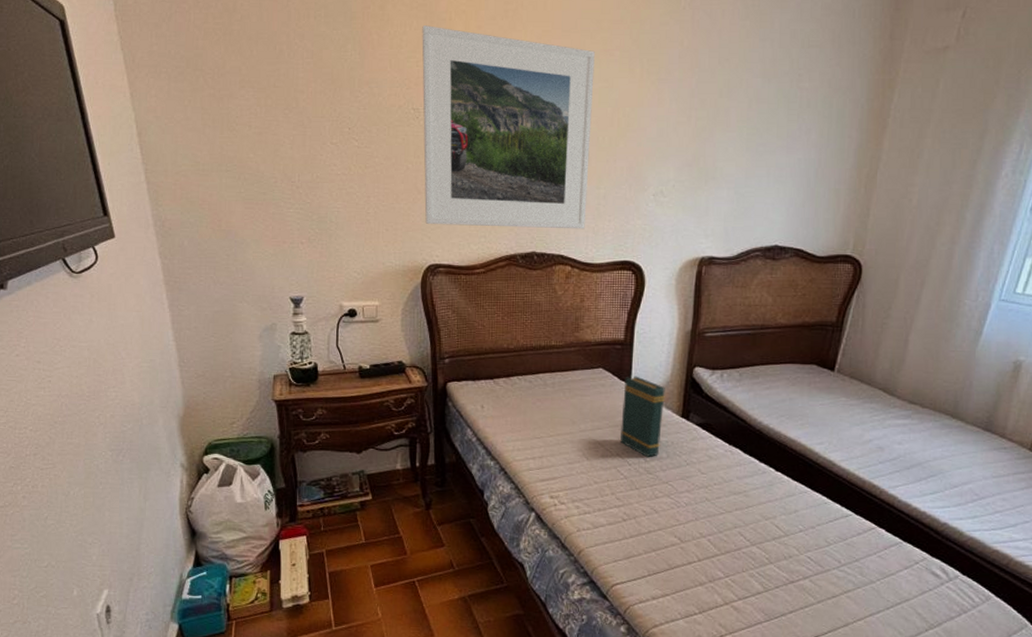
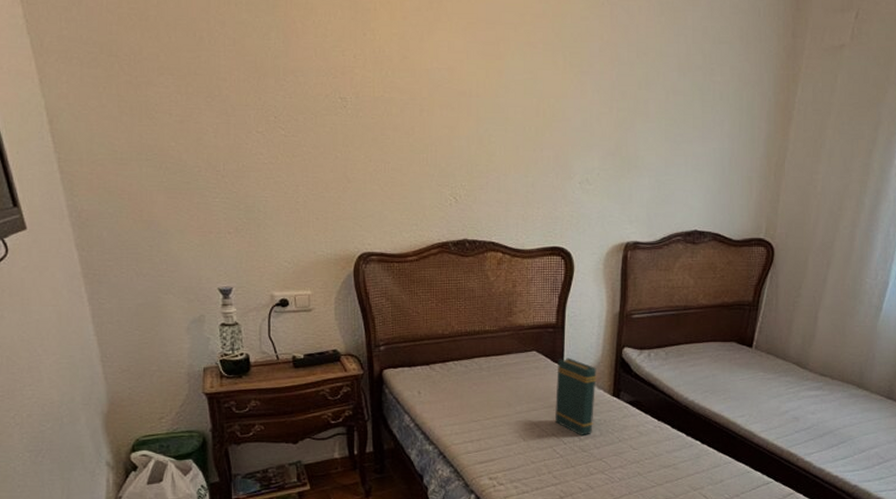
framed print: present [422,25,595,230] -> none [347,15,519,217]

